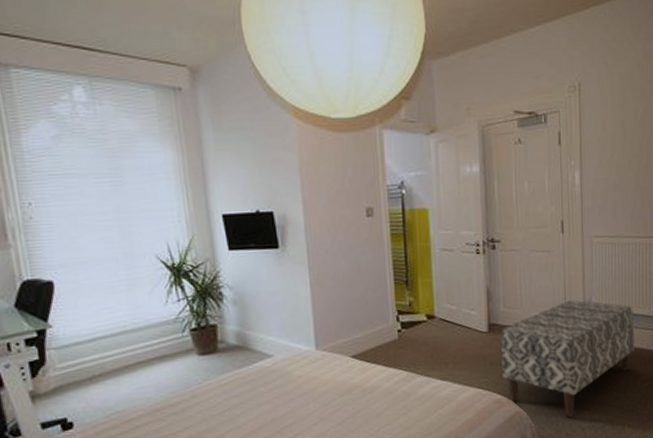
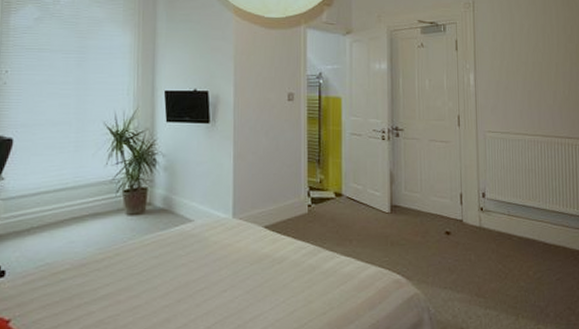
bench: present [501,300,635,418] -> none [402,188,527,304]

